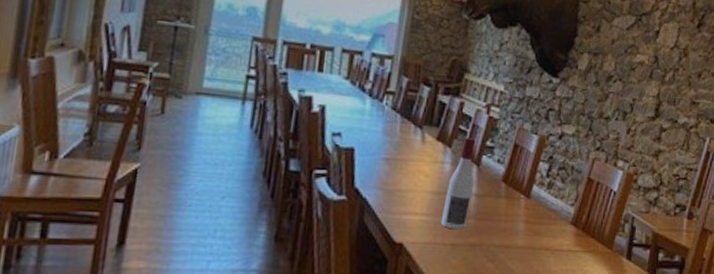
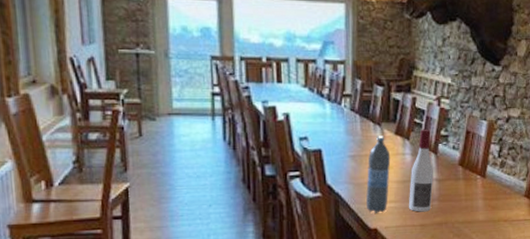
water bottle: none [394,139,429,226] -> present [366,136,391,213]

